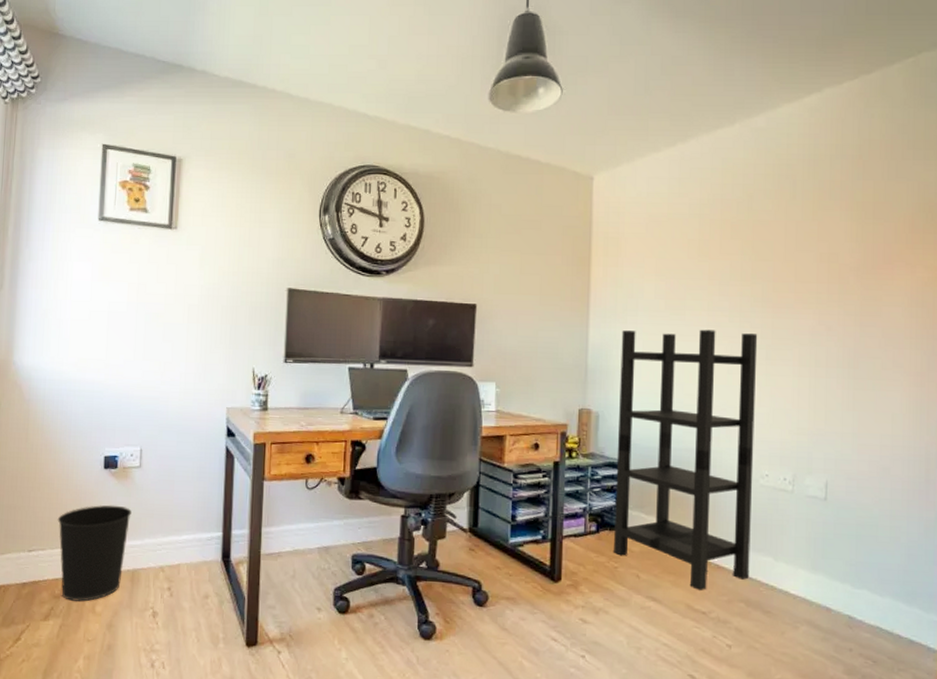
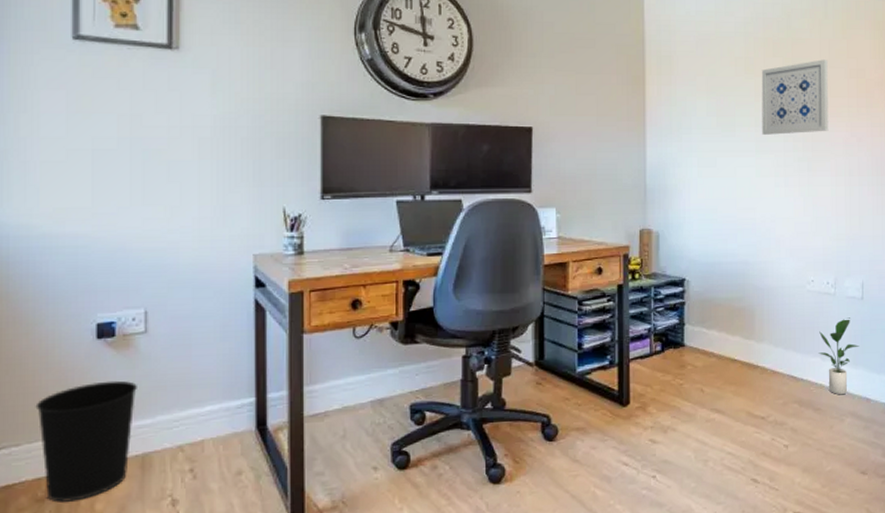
shelving unit: present [614,329,758,591] -> none [677,145,801,398]
wall art: none [715,242,794,320] -> present [761,59,829,135]
potted plant: none [771,518,821,601] -> present [818,317,860,395]

